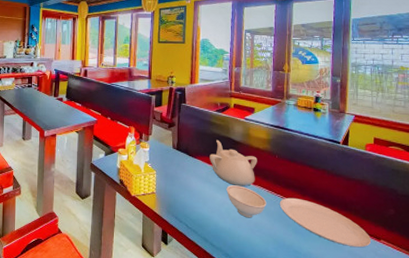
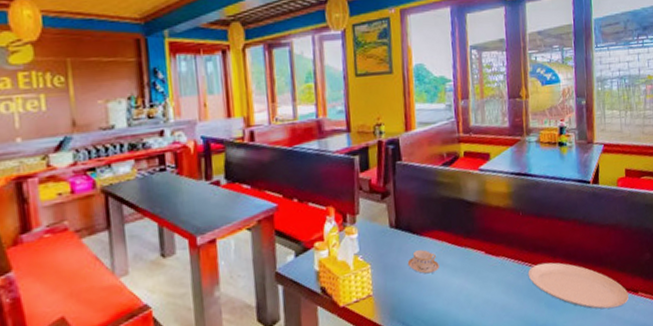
teacup: none [183,168,207,186] -> present [407,249,440,274]
teapot: present [210,139,257,187] -> none [439,204,499,263]
bowl: present [226,185,267,218] -> none [463,261,514,302]

